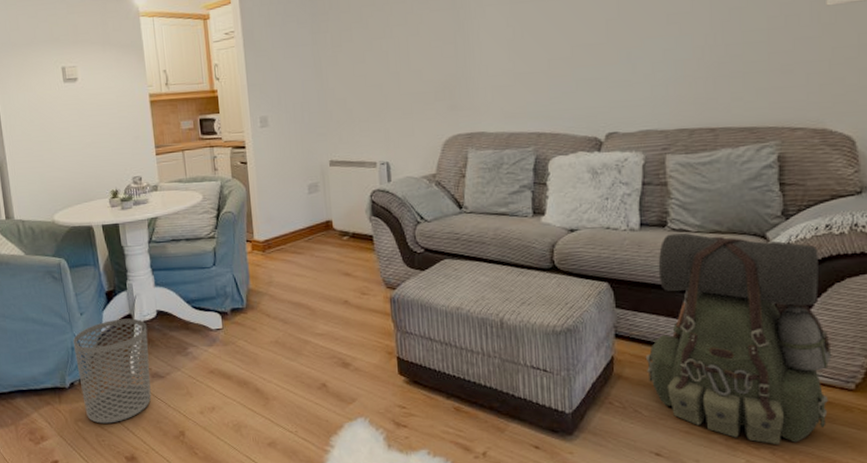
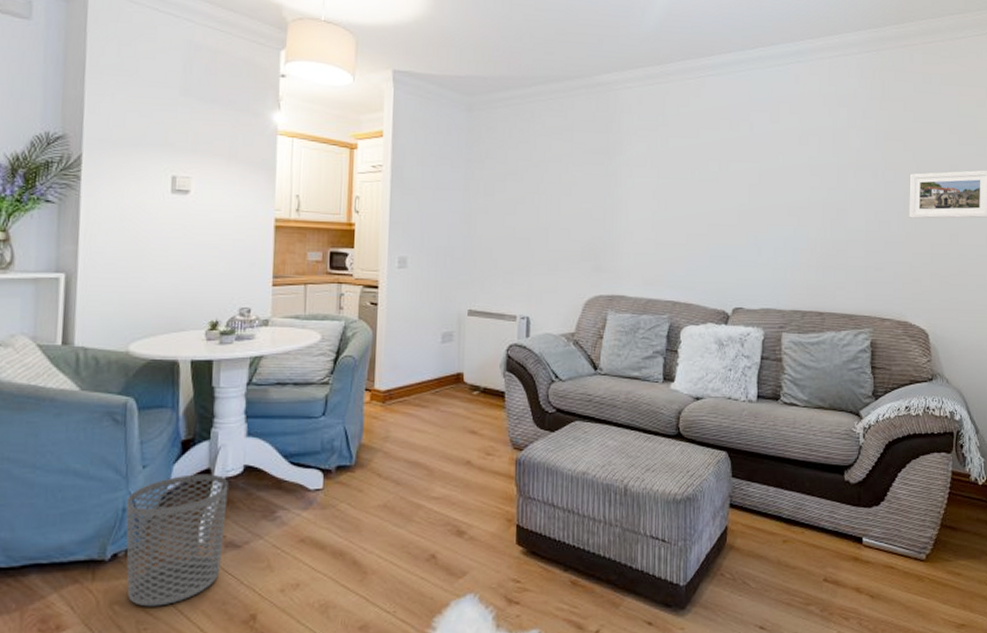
backpack: present [645,233,832,445] -> none [755,407,908,616]

